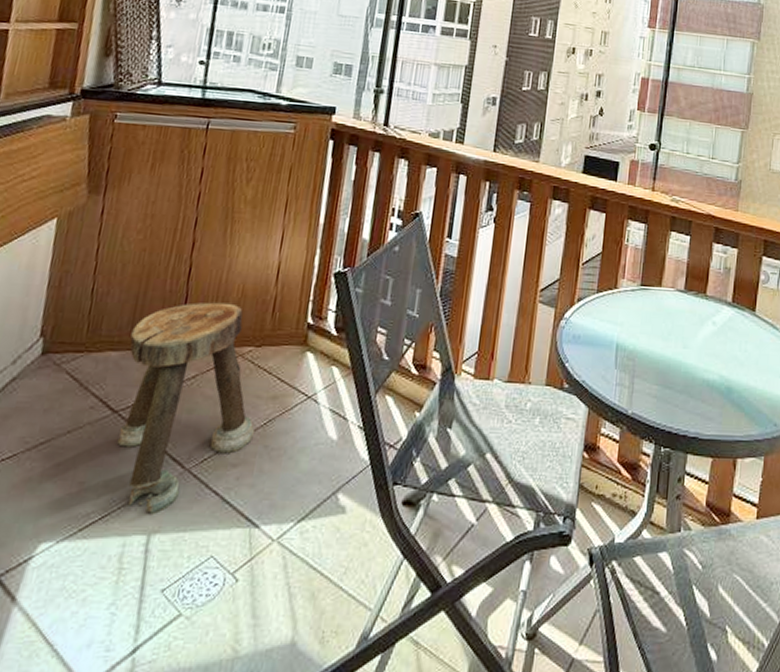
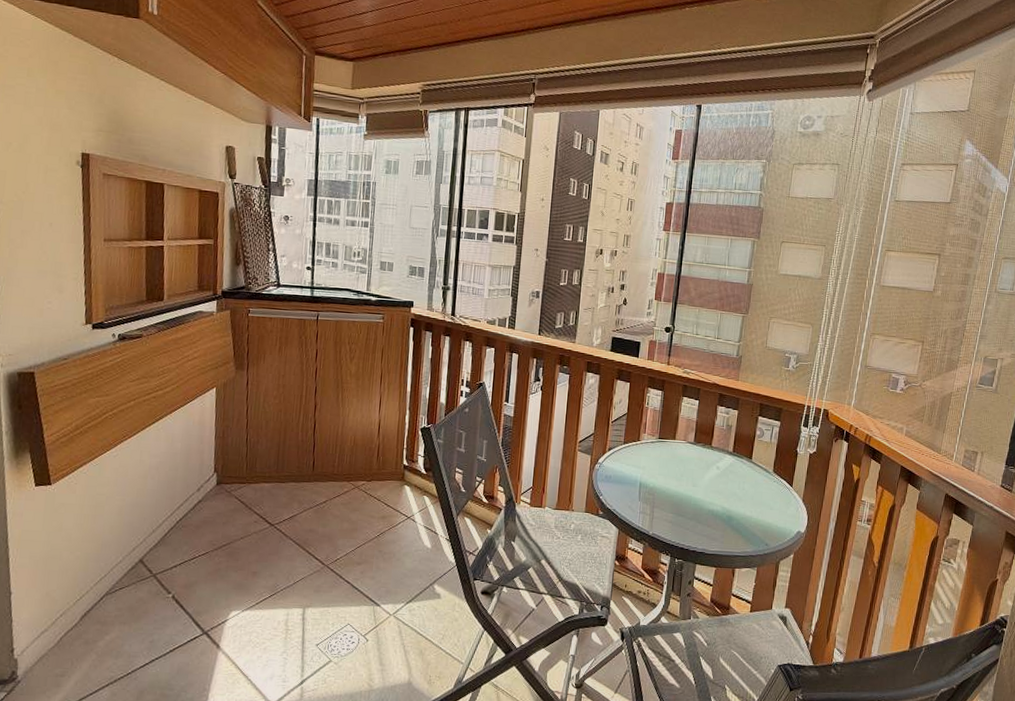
stool: present [116,302,255,516] -> none [275,449,371,596]

